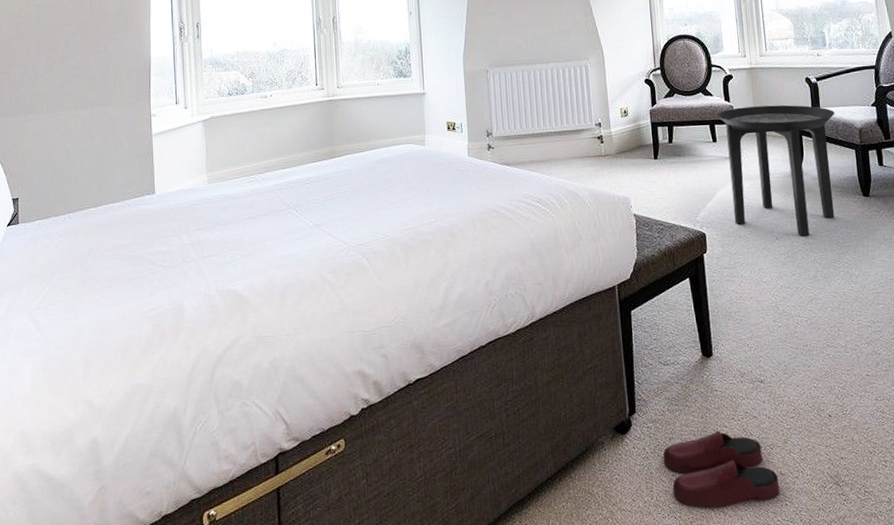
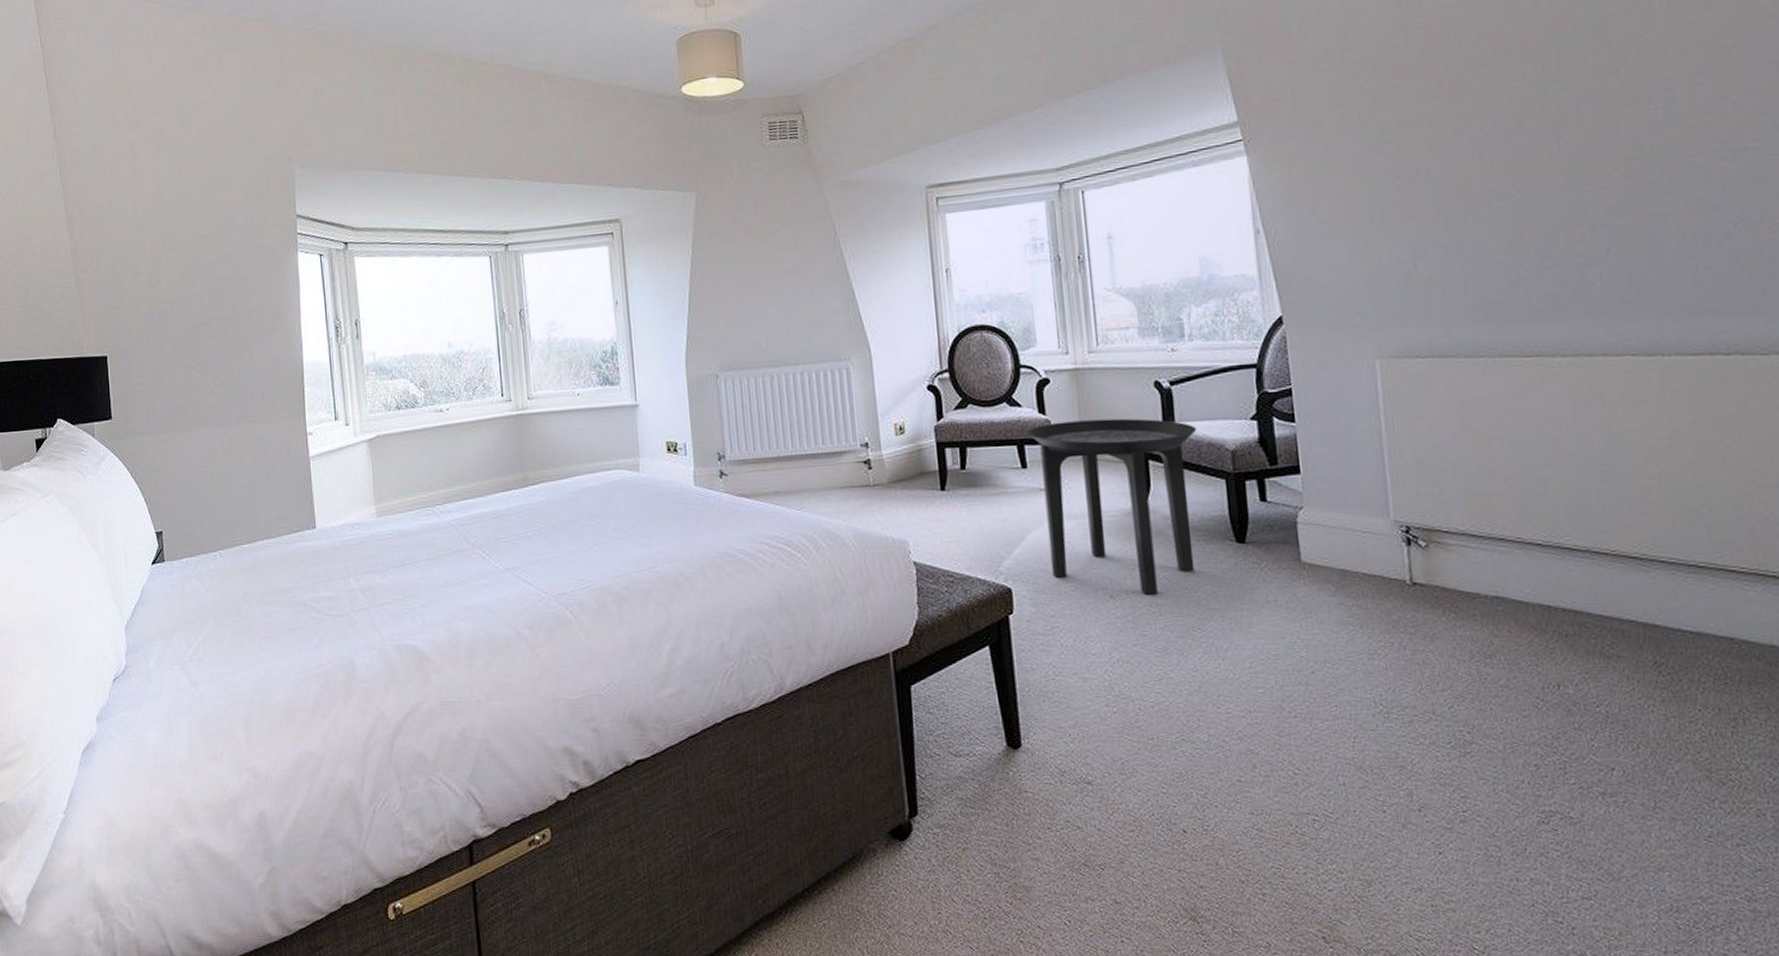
slippers: present [663,430,780,509] -> none [955,842,1114,940]

